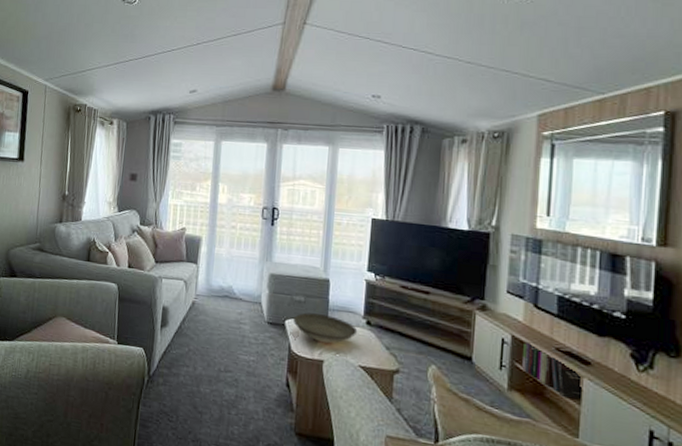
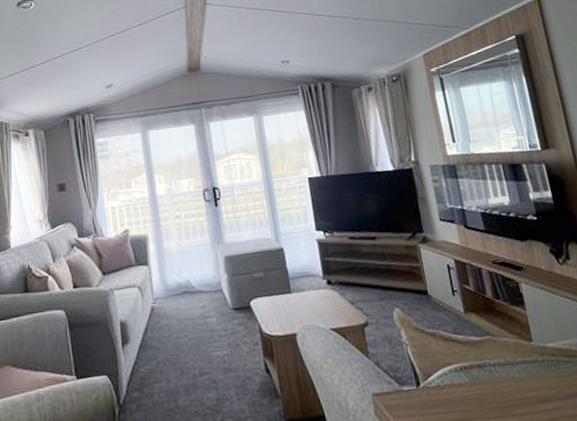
decorative bowl: present [293,312,358,344] -> none [257,284,322,316]

